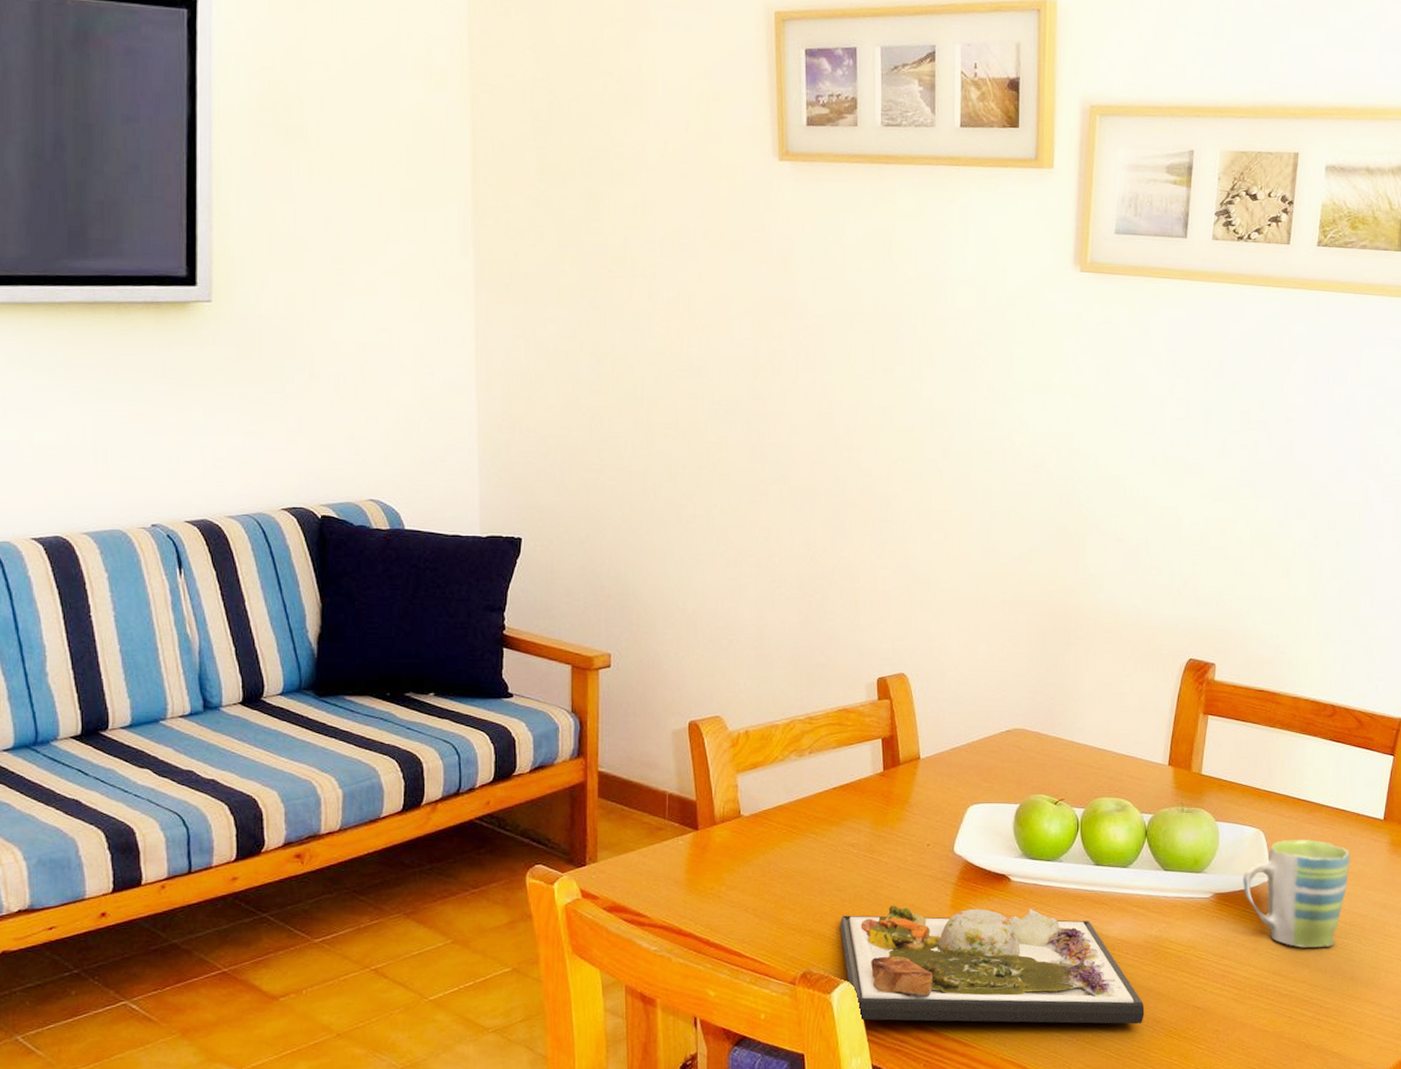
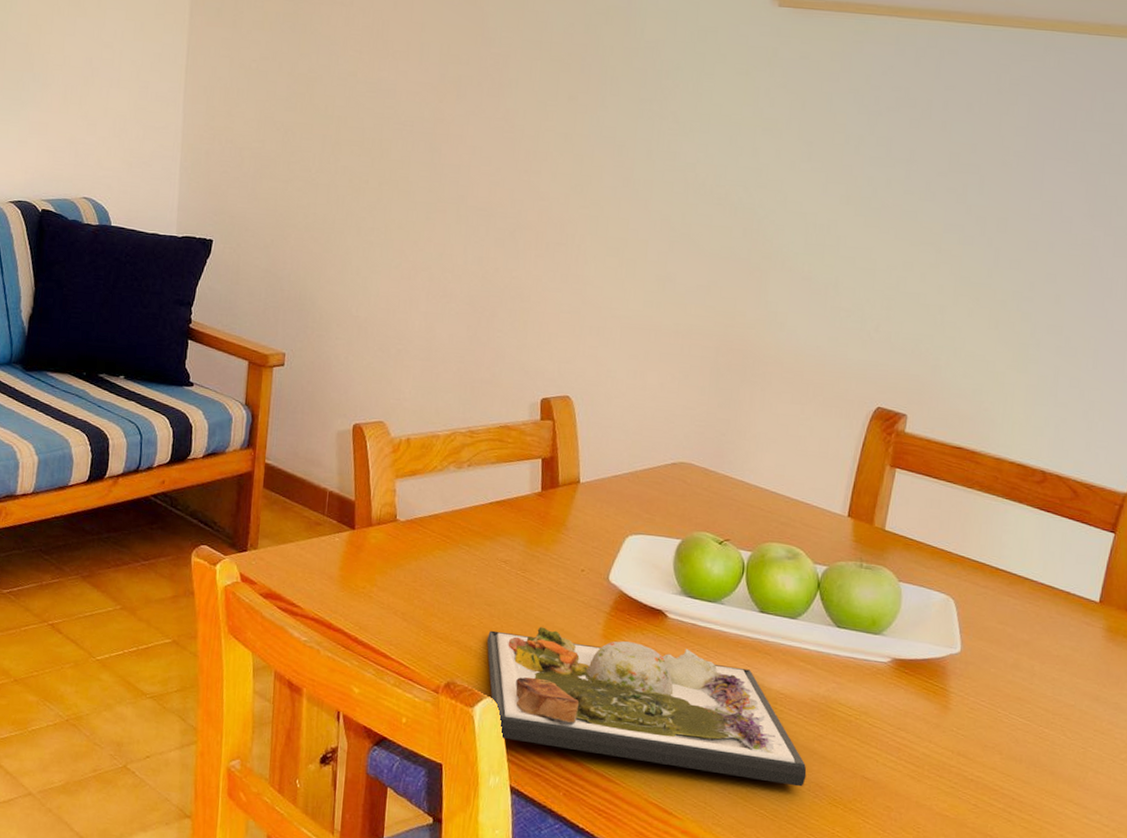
mug: present [1243,839,1351,948] -> none [927,610,1057,735]

